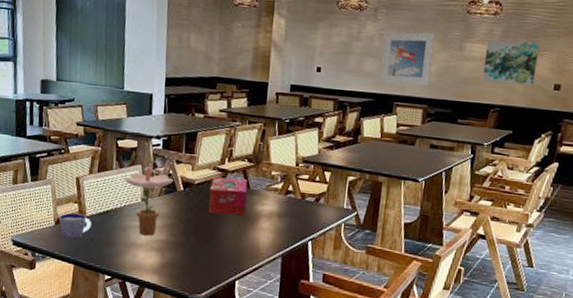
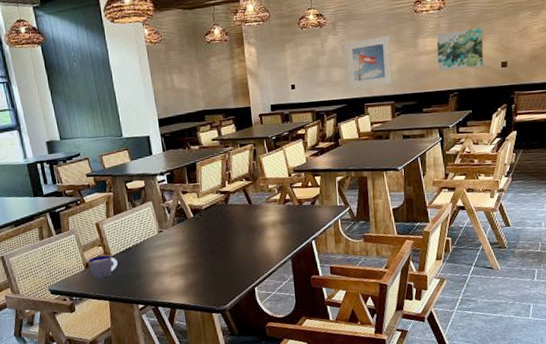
flower: present [124,156,174,236] -> none [139,188,184,263]
tissue box: present [208,177,248,215] -> none [217,196,253,232]

